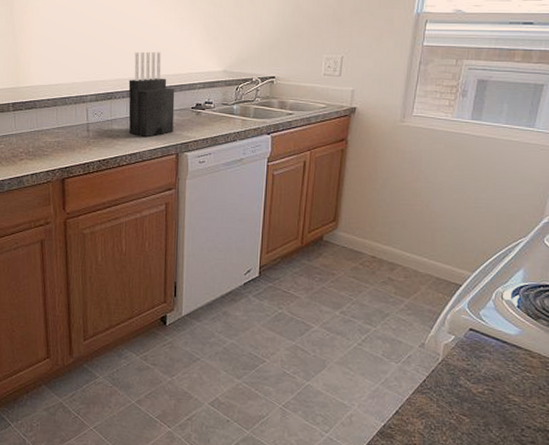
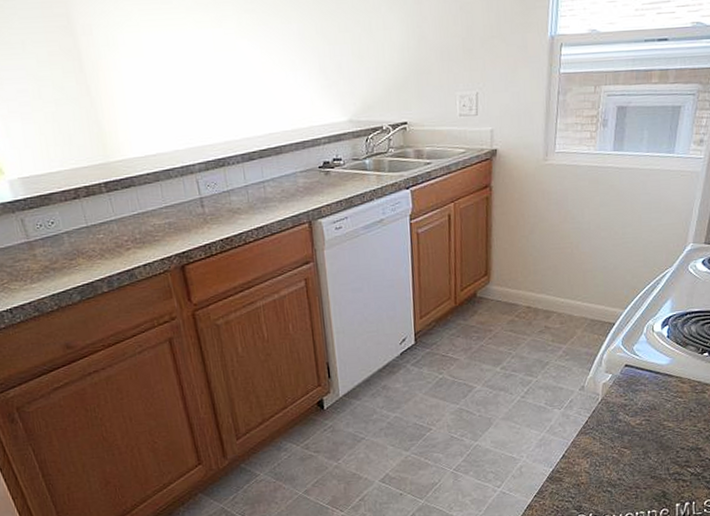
knife block: present [128,51,175,137] -> none [241,104,302,206]

